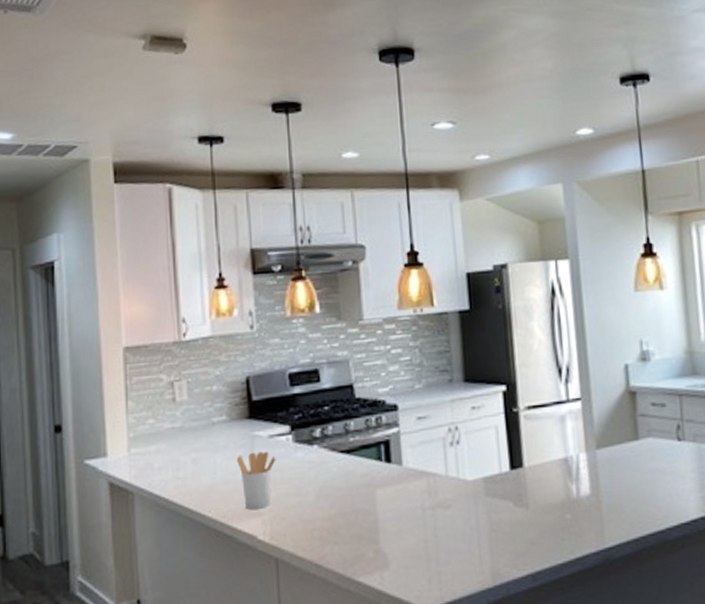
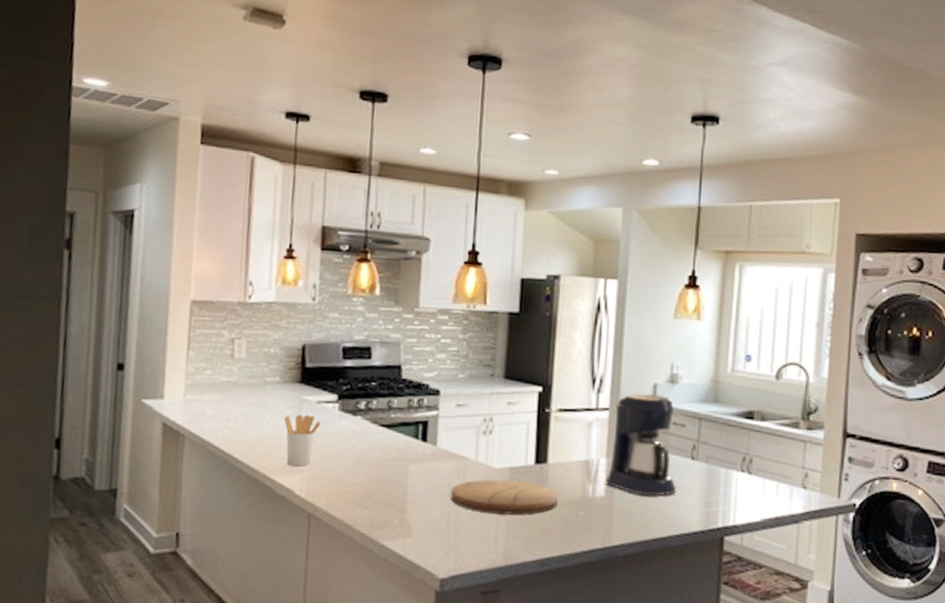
cutting board: none [425,490,541,531] -> present [451,479,558,515]
coffee maker: none [587,375,668,488] -> present [605,393,677,496]

